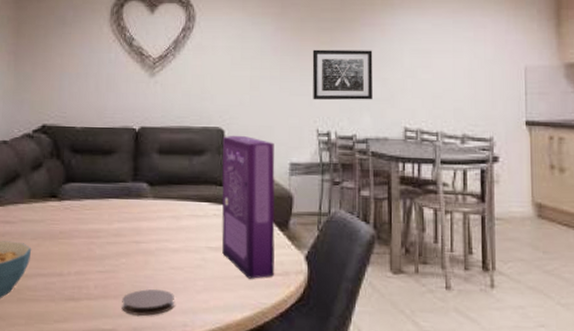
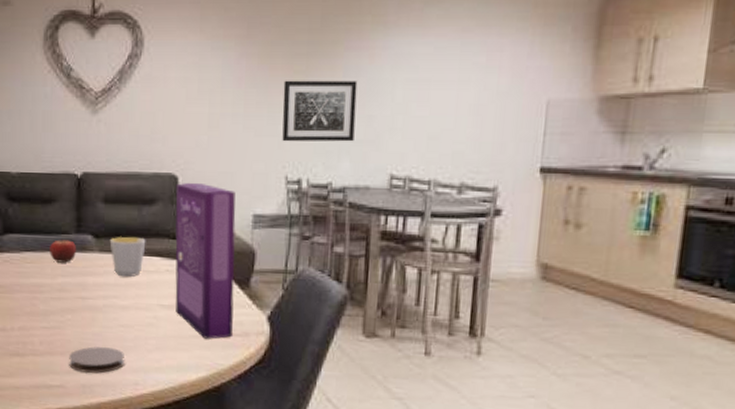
fruit: none [108,186,132,209] -> present [50,238,76,263]
mug: none [163,184,196,222] -> present [109,236,146,277]

